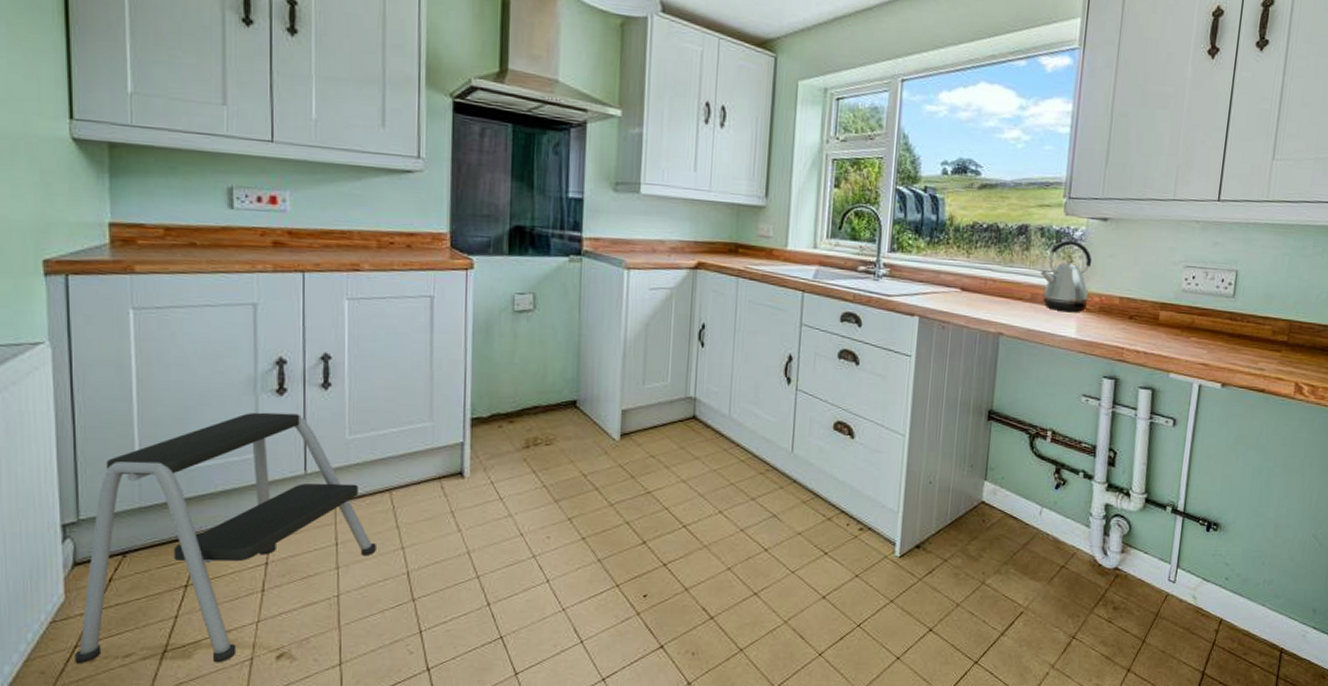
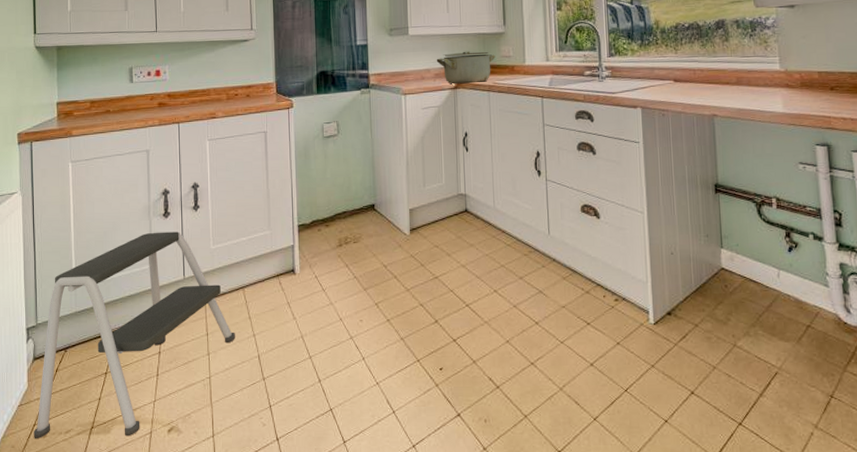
cooking pot: none [674,223,751,266] -> present [436,51,495,84]
kettle: present [1041,240,1092,313] -> none [742,27,792,91]

